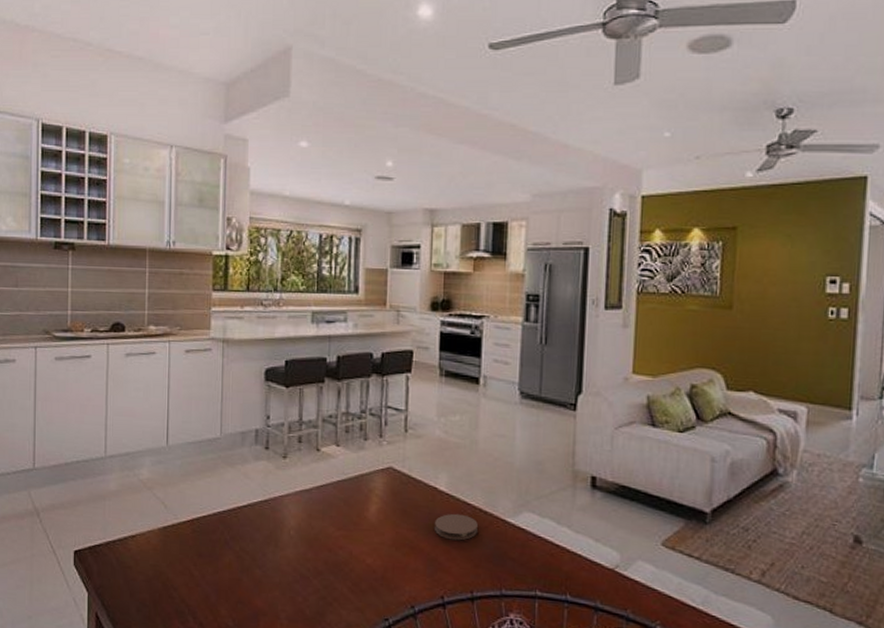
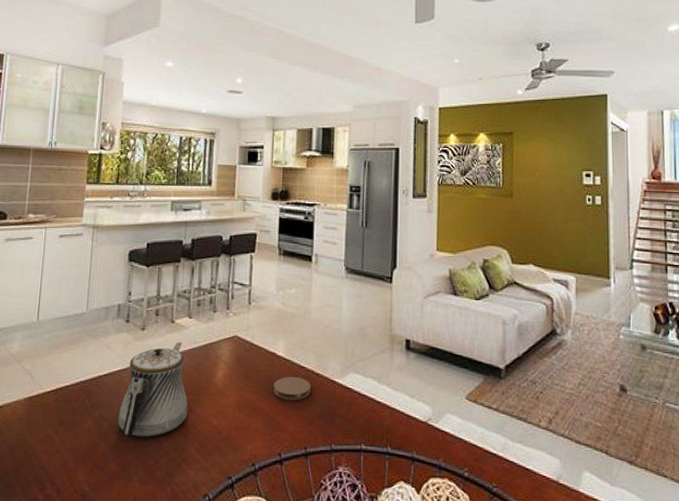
teapot: none [260,472,338,574] -> present [117,342,188,438]

